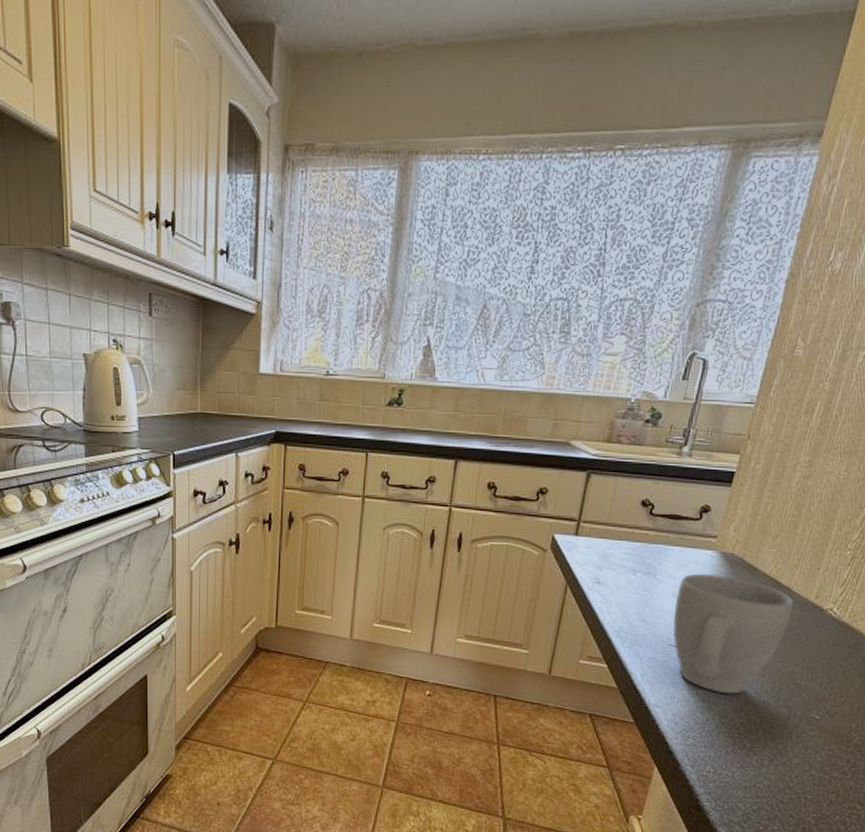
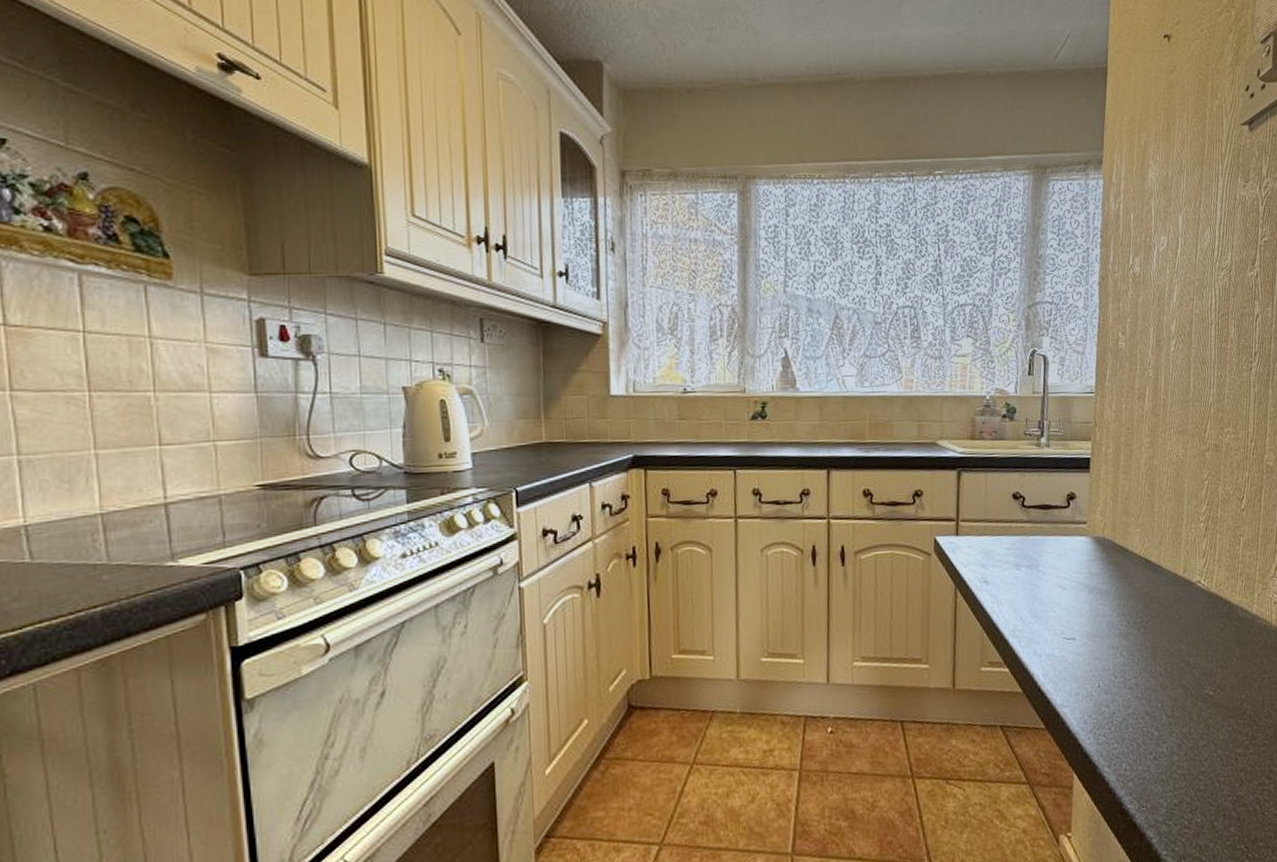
mug: present [673,574,794,694] -> none [1060,559,1167,682]

